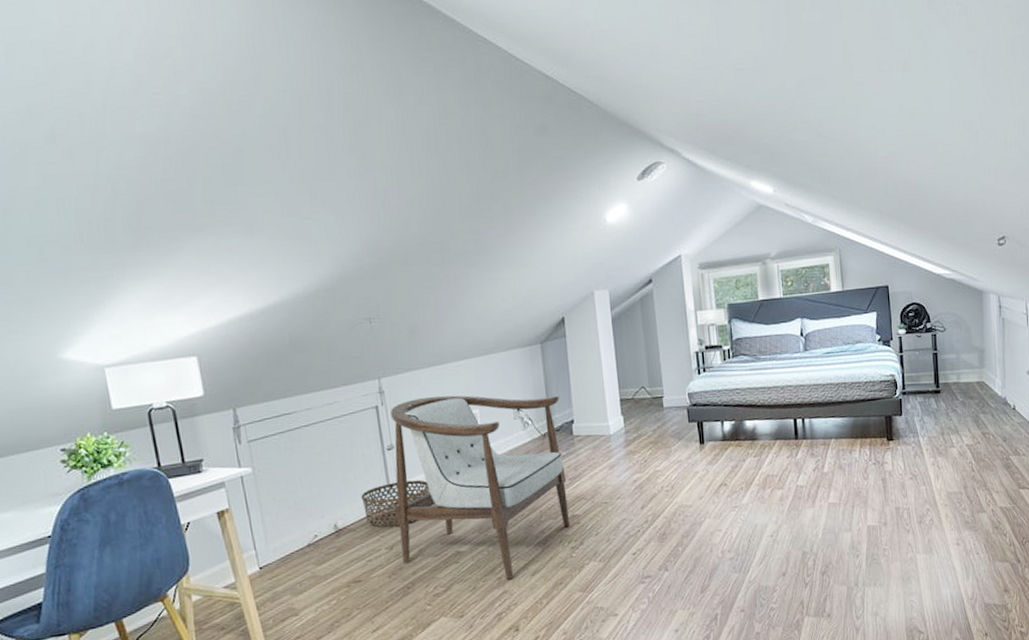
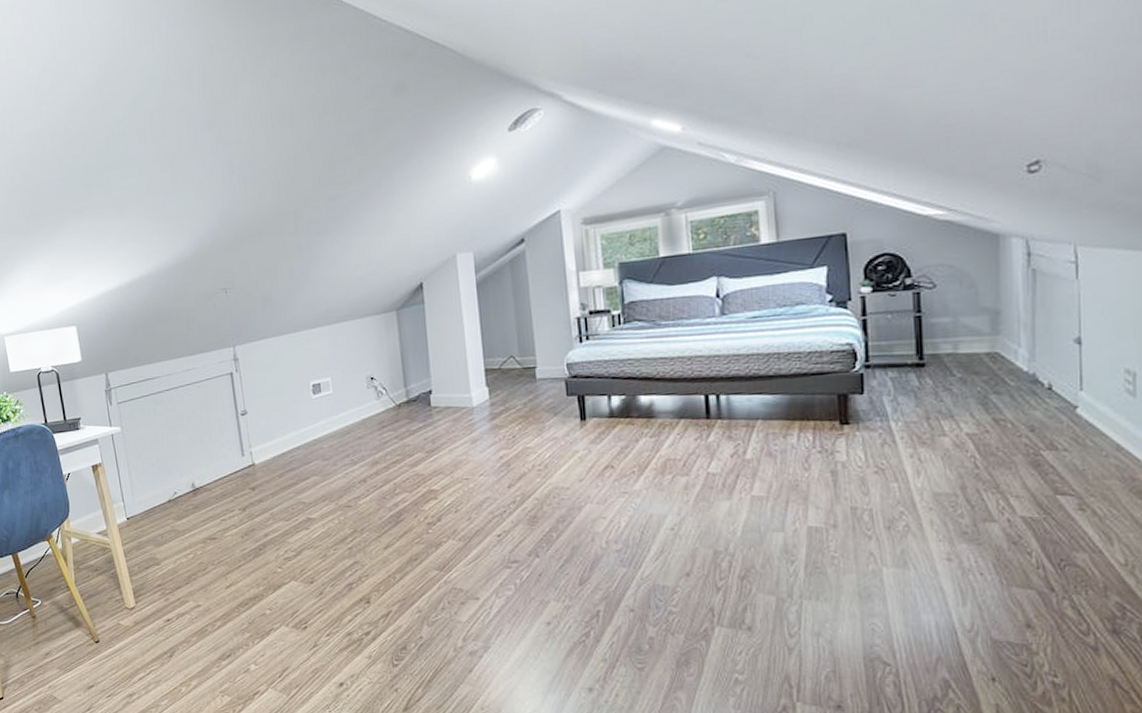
basket: present [361,480,430,527] -> none [216,445,282,489]
armchair: present [390,395,571,580] -> none [243,363,427,551]

